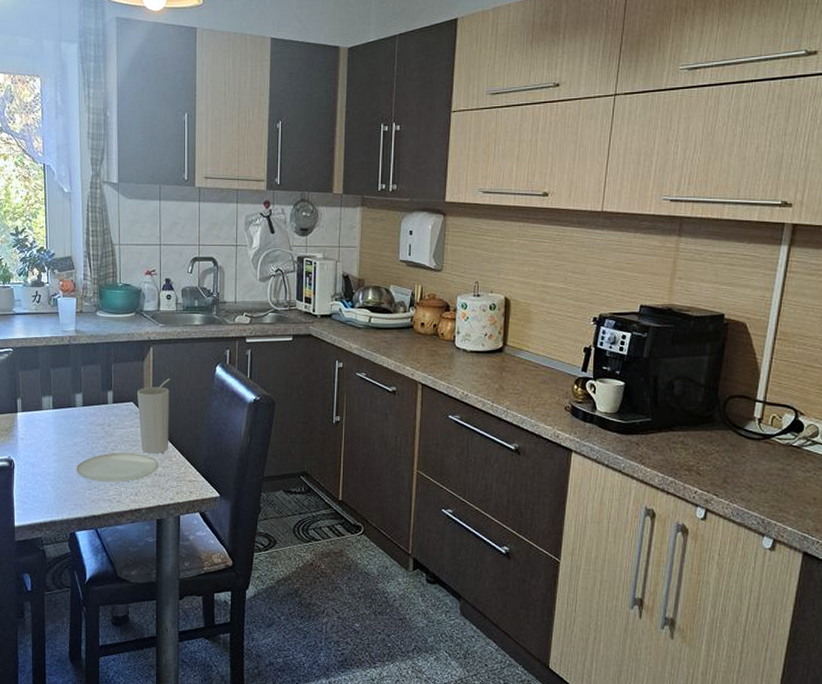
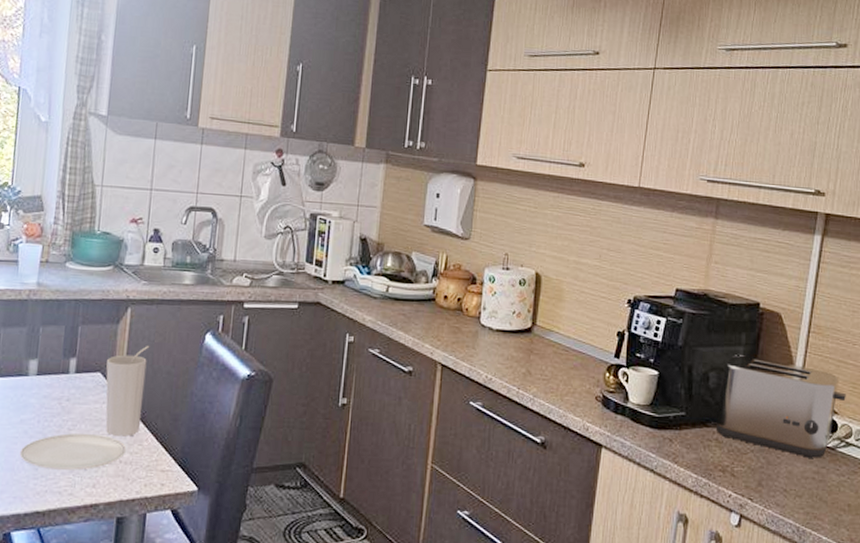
toaster: none [681,364,813,458] -> present [716,355,846,459]

